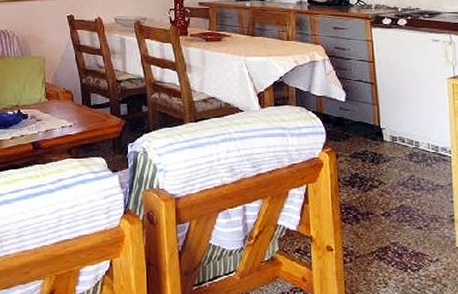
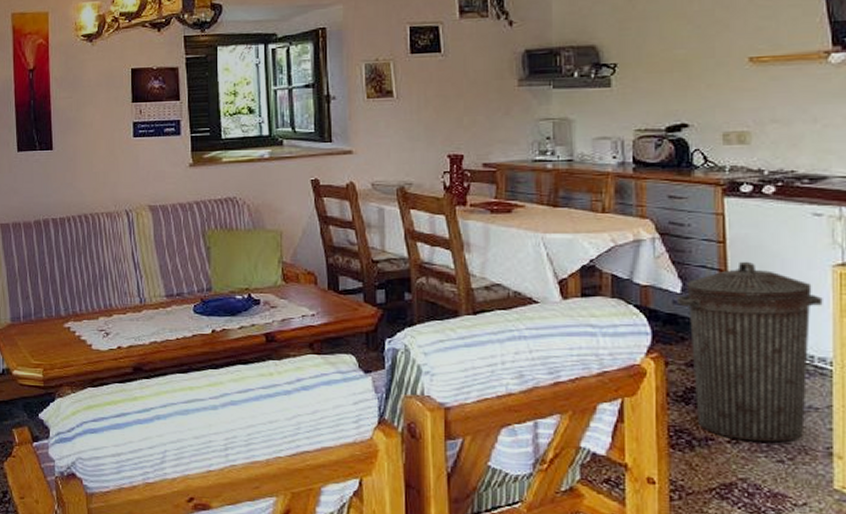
trash can: none [343,76,443,214] -> present [678,261,823,442]

